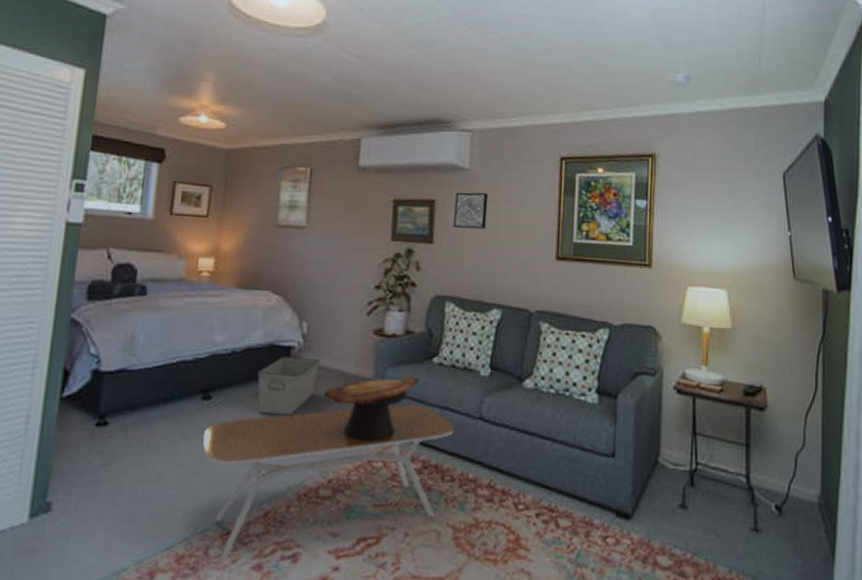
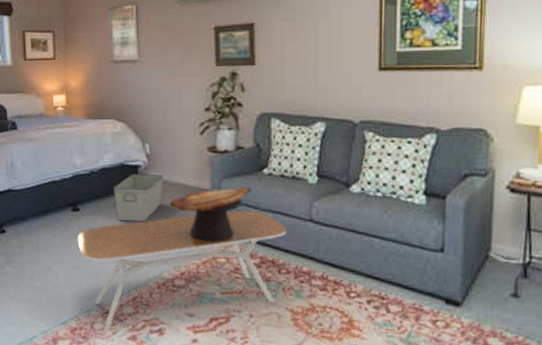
wall art: present [453,192,489,229] -> none [273,11,306,48]

